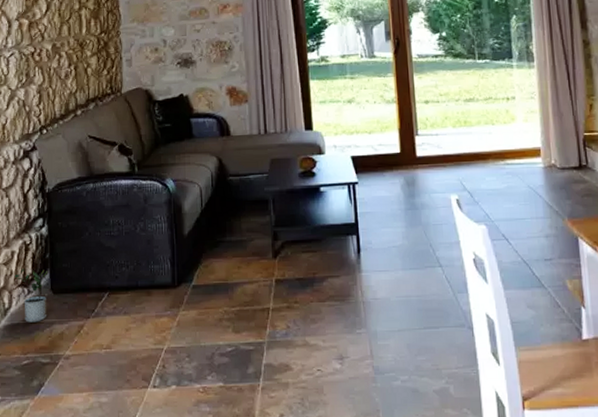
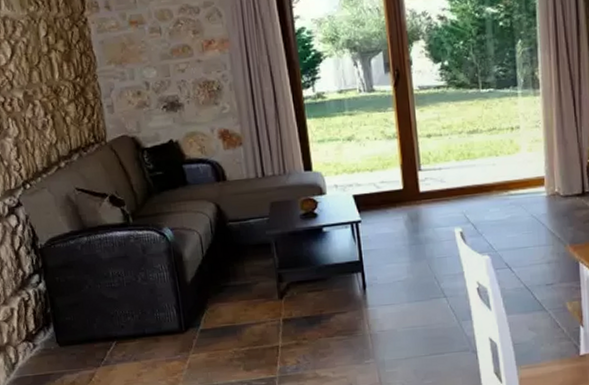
potted plant: present [14,269,48,323] -> none [17,324,57,375]

